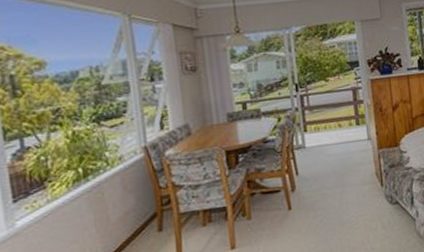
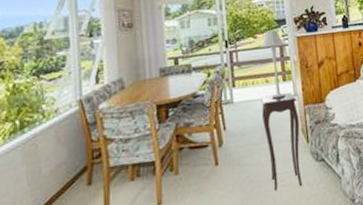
table lamp: none [333,72,360,143] -> present [261,30,286,98]
side table: none [334,137,377,233] -> present [261,92,303,190]

